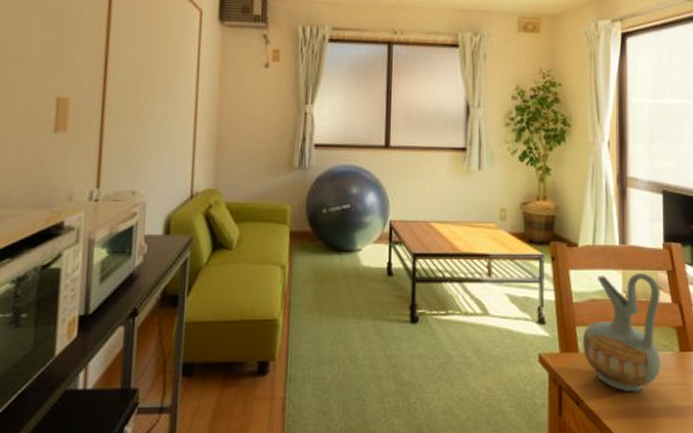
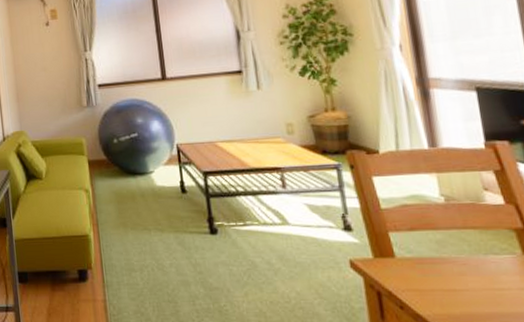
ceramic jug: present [582,273,661,393] -> none [397,175,501,297]

